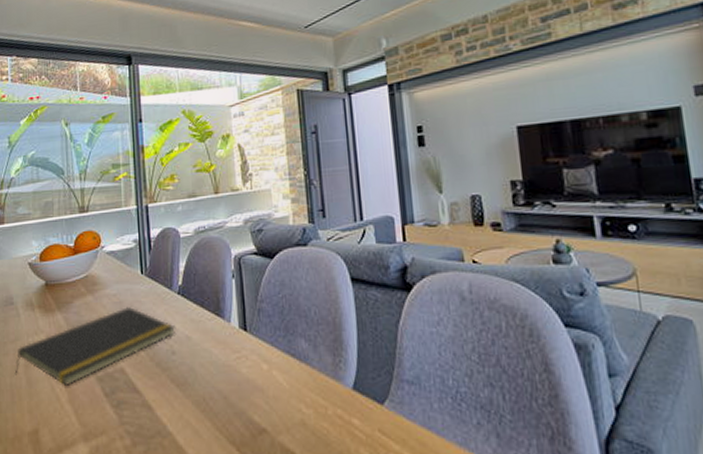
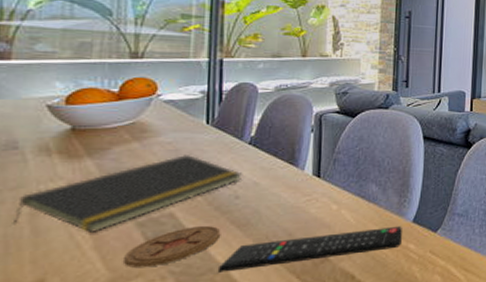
coaster: none [91,382,164,425] -> present [124,225,221,268]
remote control: none [164,393,344,436] -> present [217,225,403,273]

